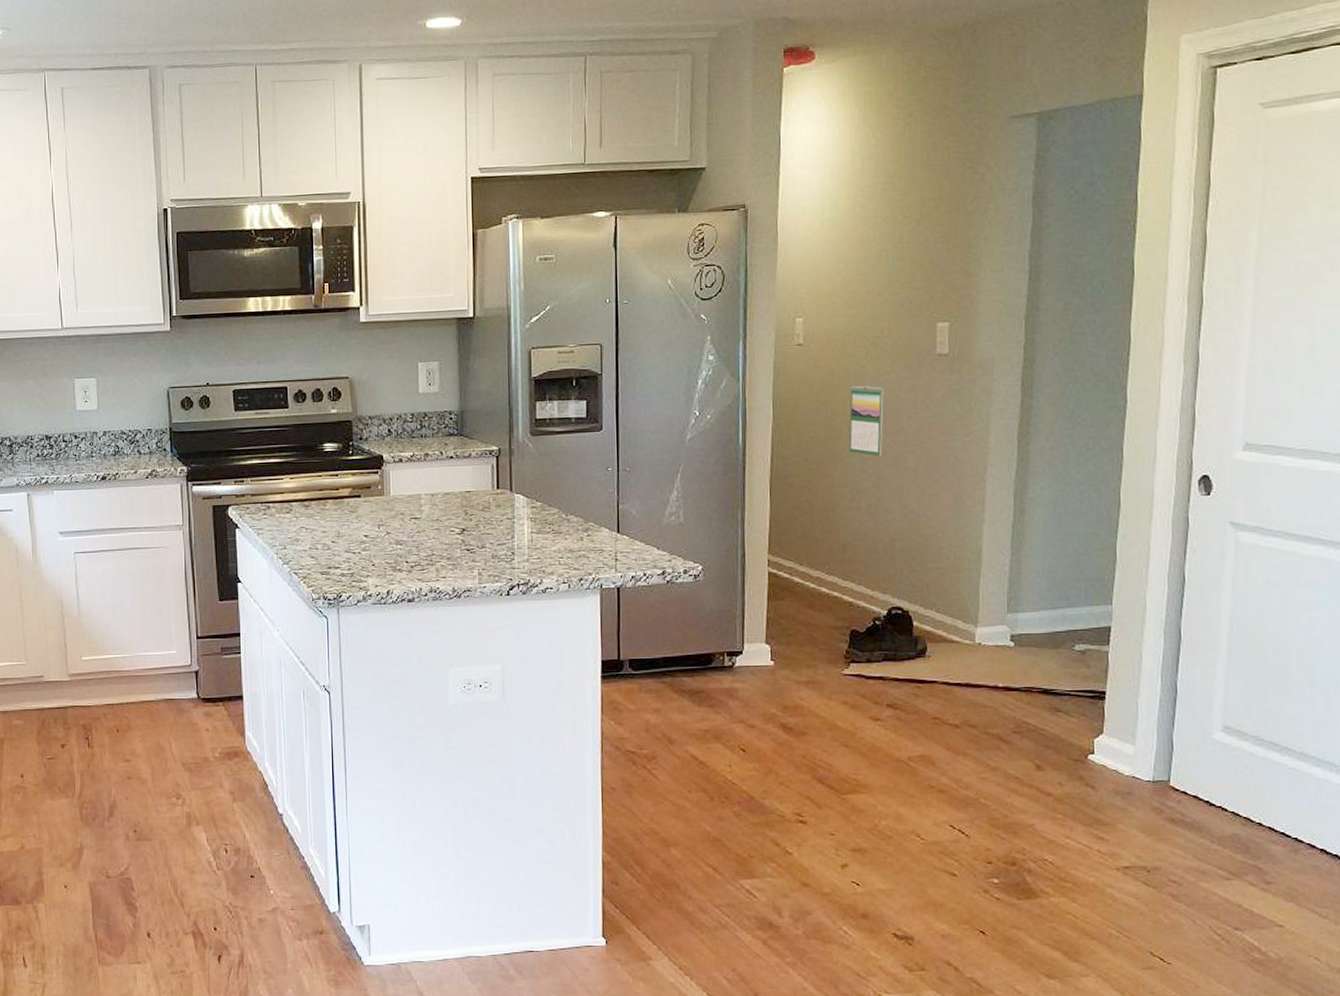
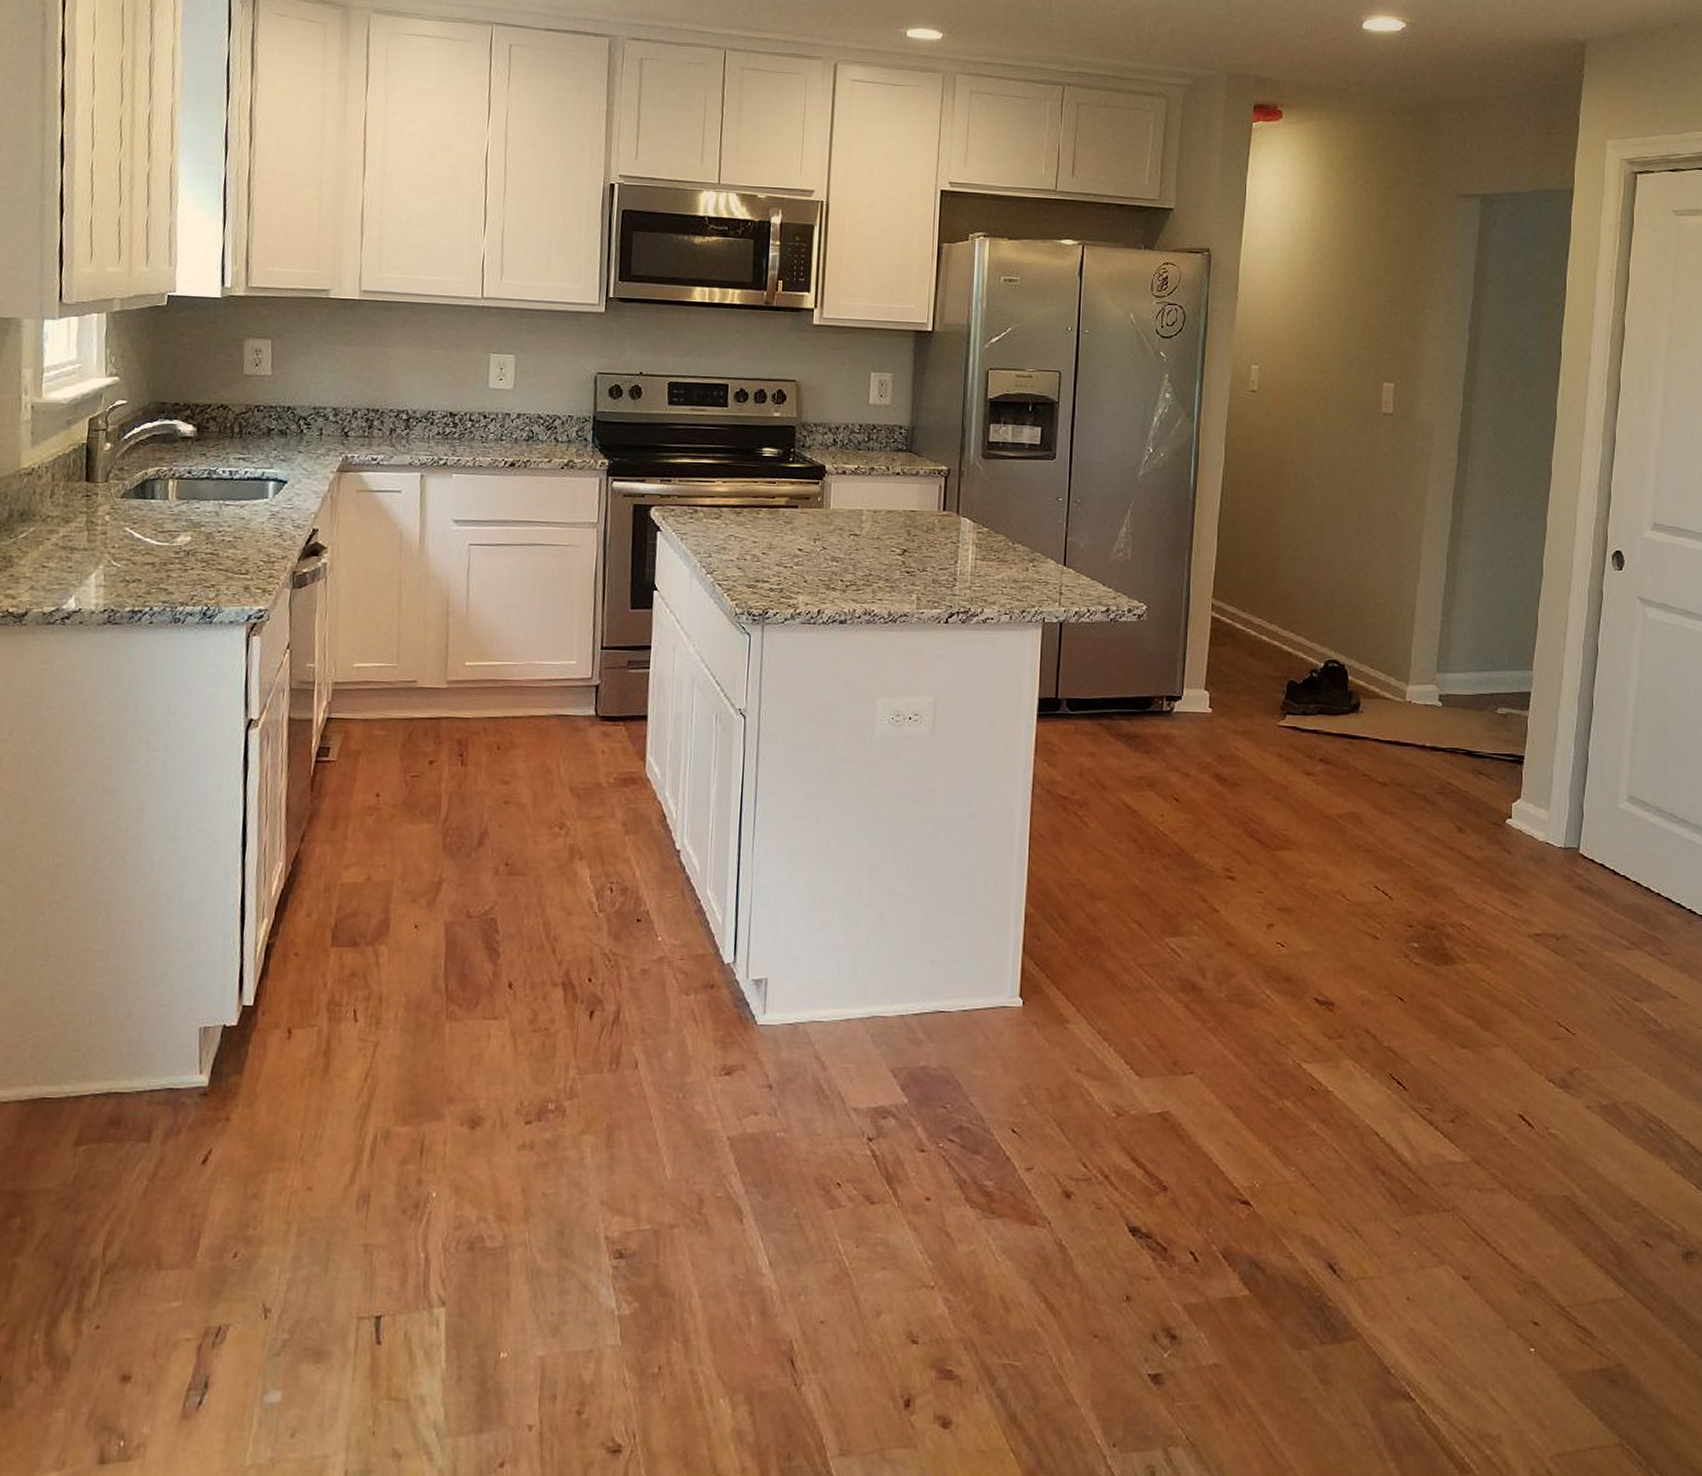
calendar: present [849,384,884,457] -> none [1295,436,1331,509]

